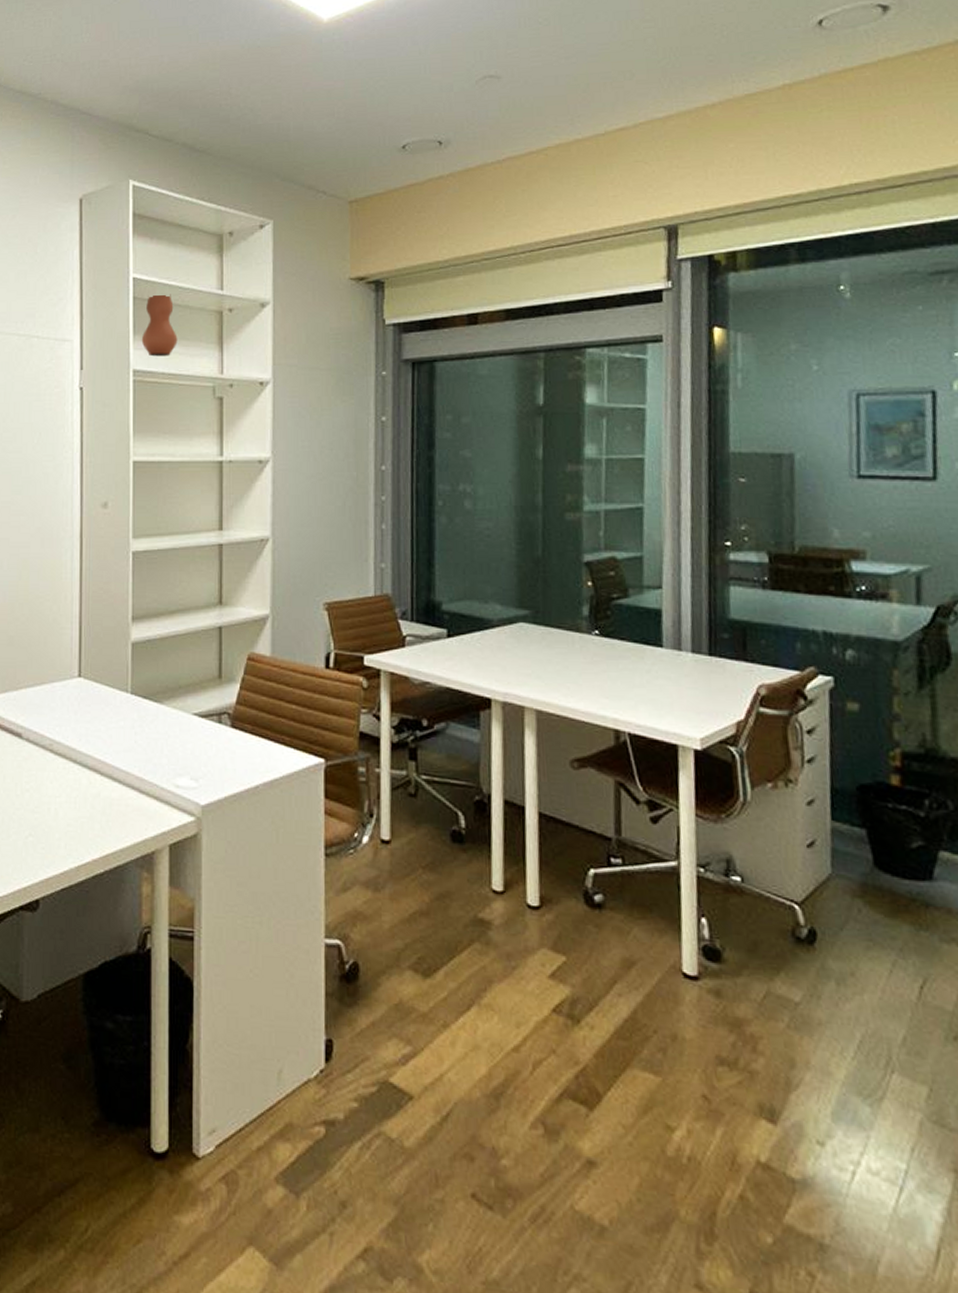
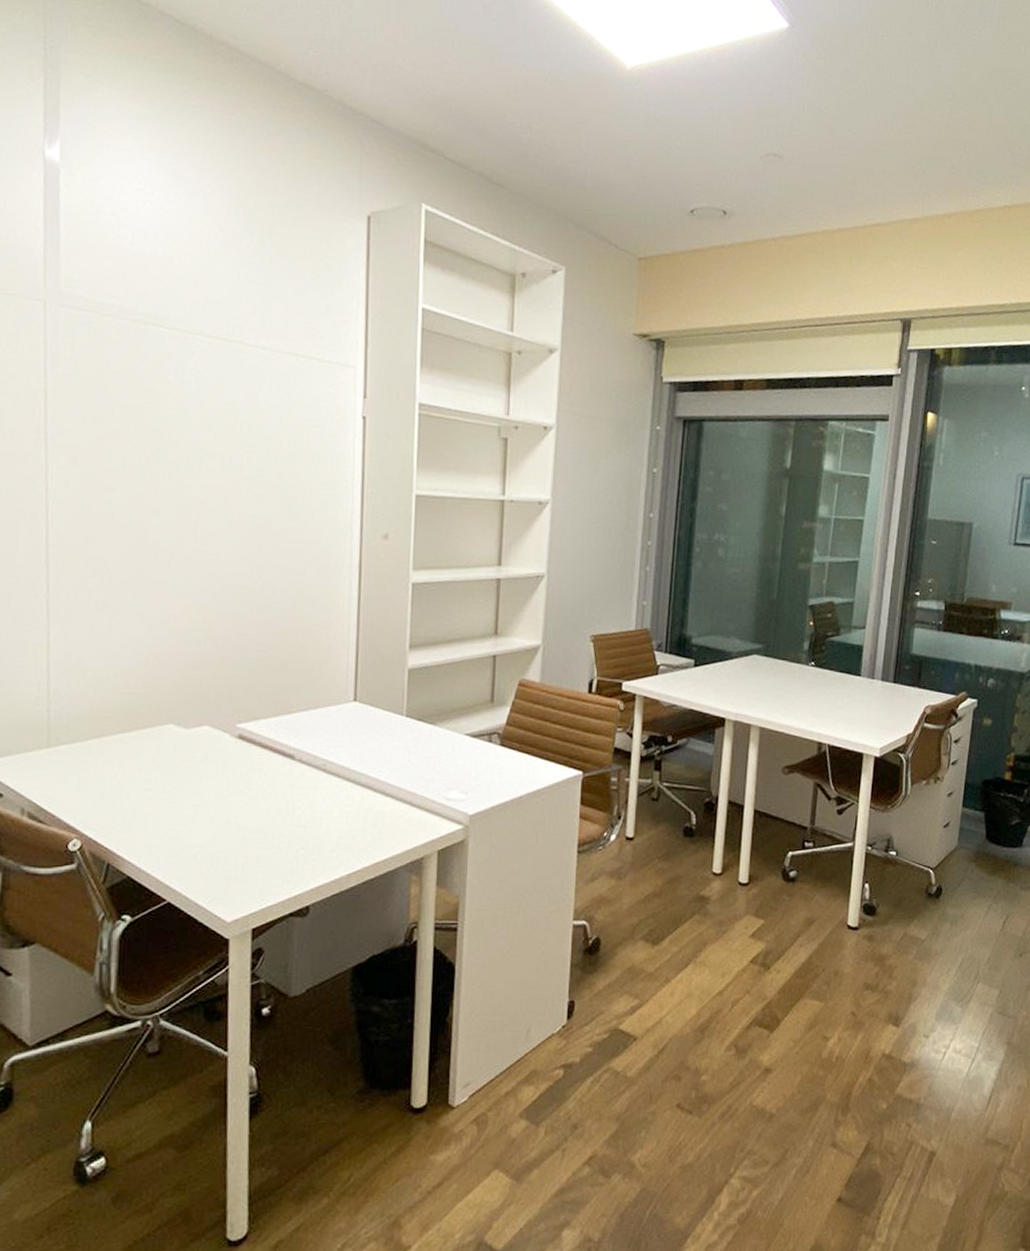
vase: present [141,294,178,357] -> none [428,329,466,393]

